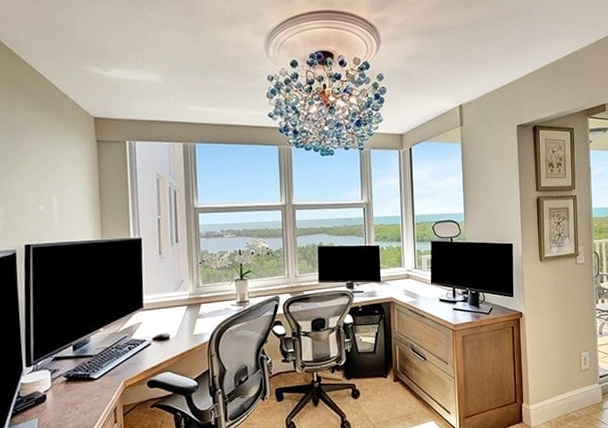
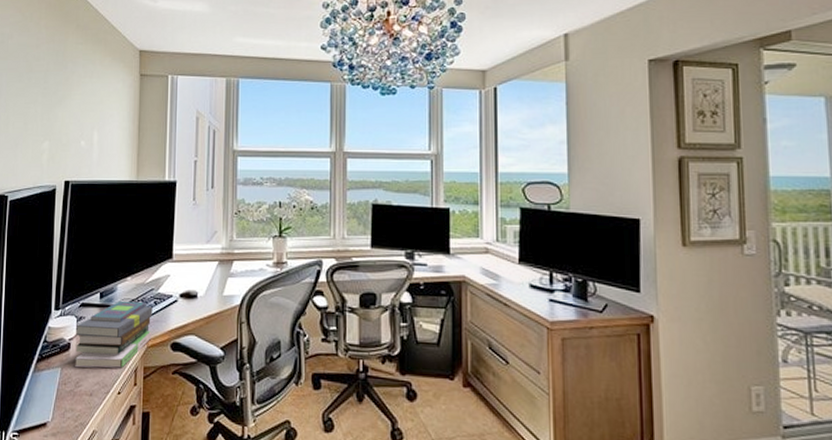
books: none [51,348,129,416] -> present [75,300,153,368]

